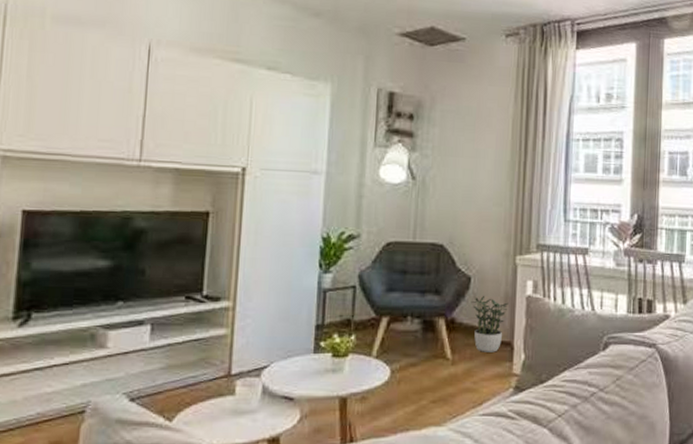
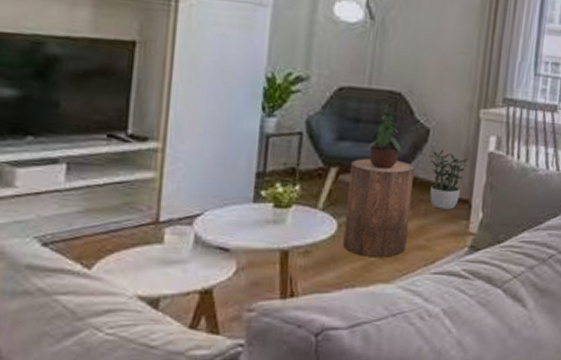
stool: none [396,307,458,401] -> present [343,158,414,257]
potted plant: none [413,255,446,317] -> present [366,103,402,170]

